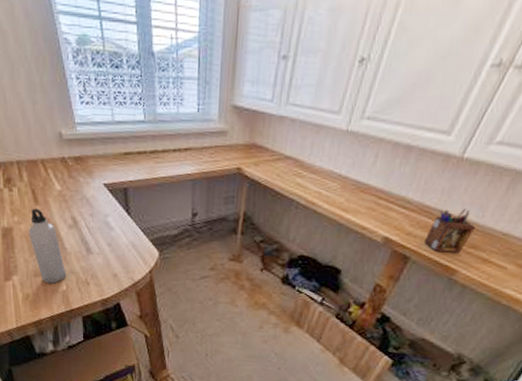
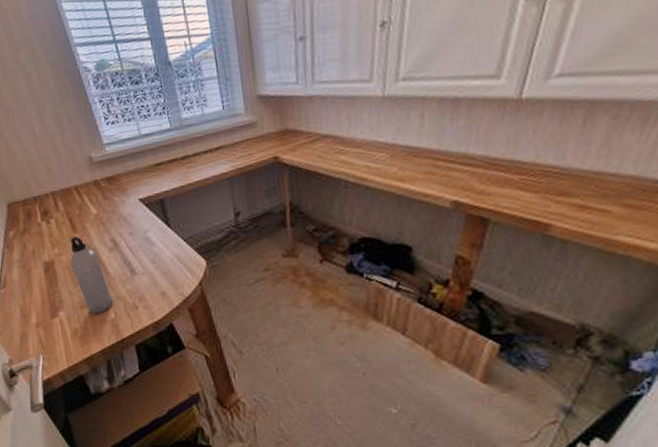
desk organizer: present [423,208,476,254] -> none [500,153,559,208]

